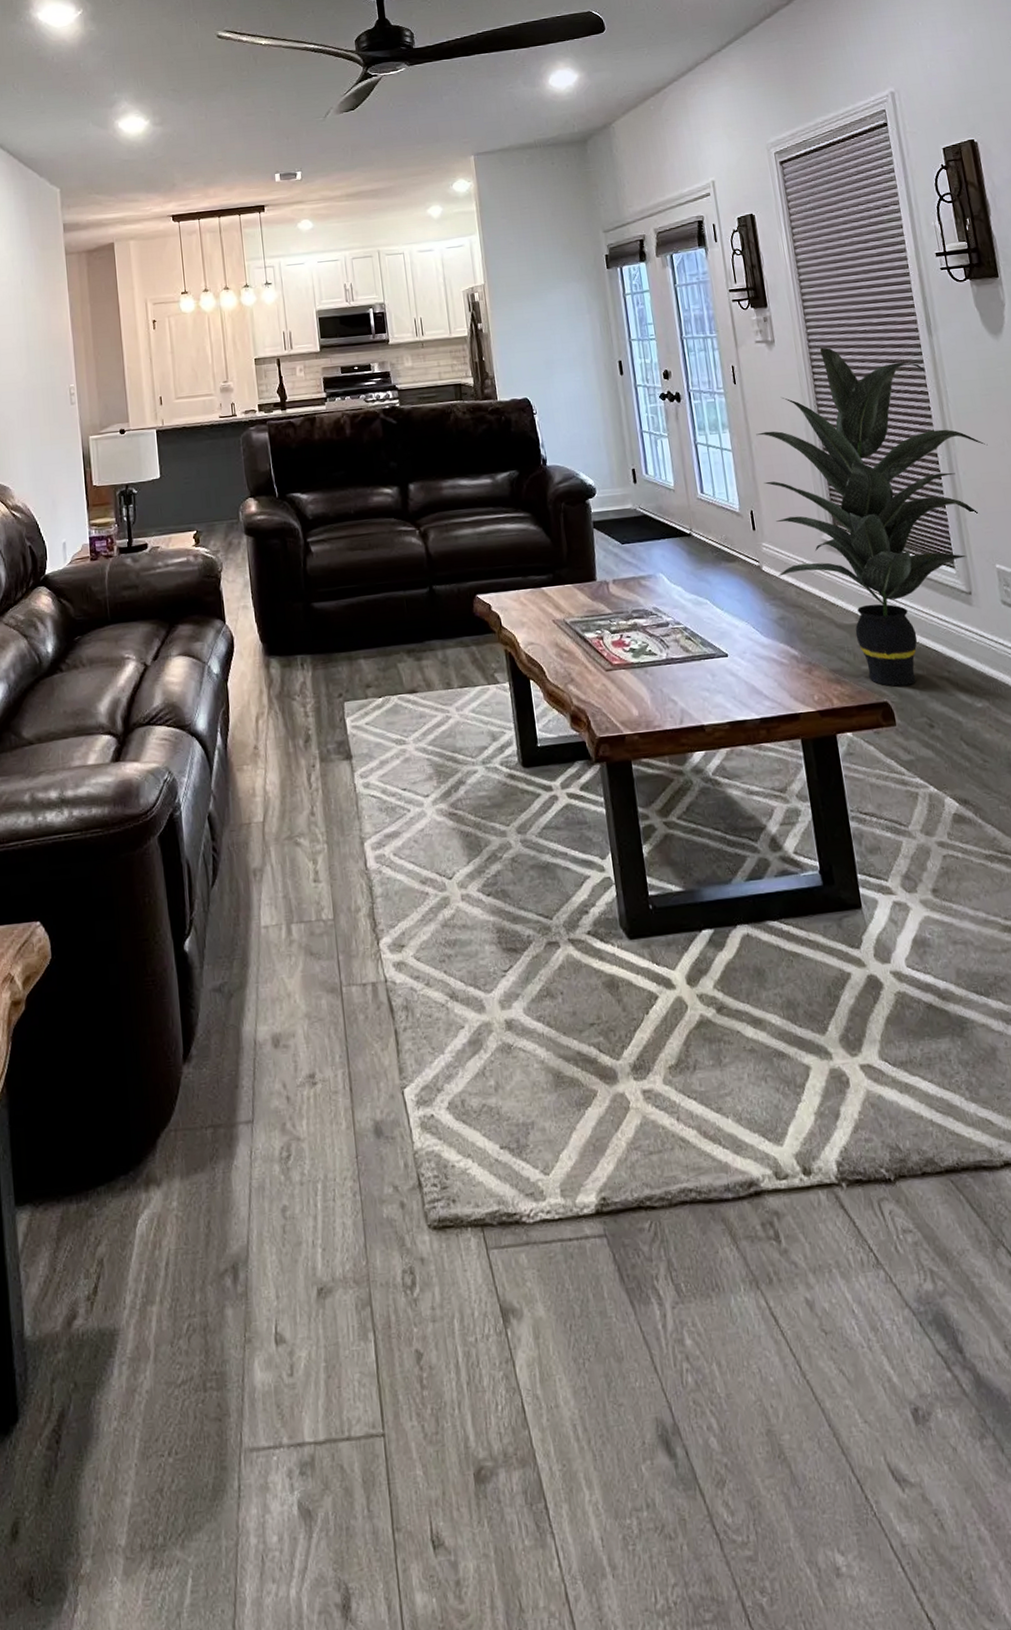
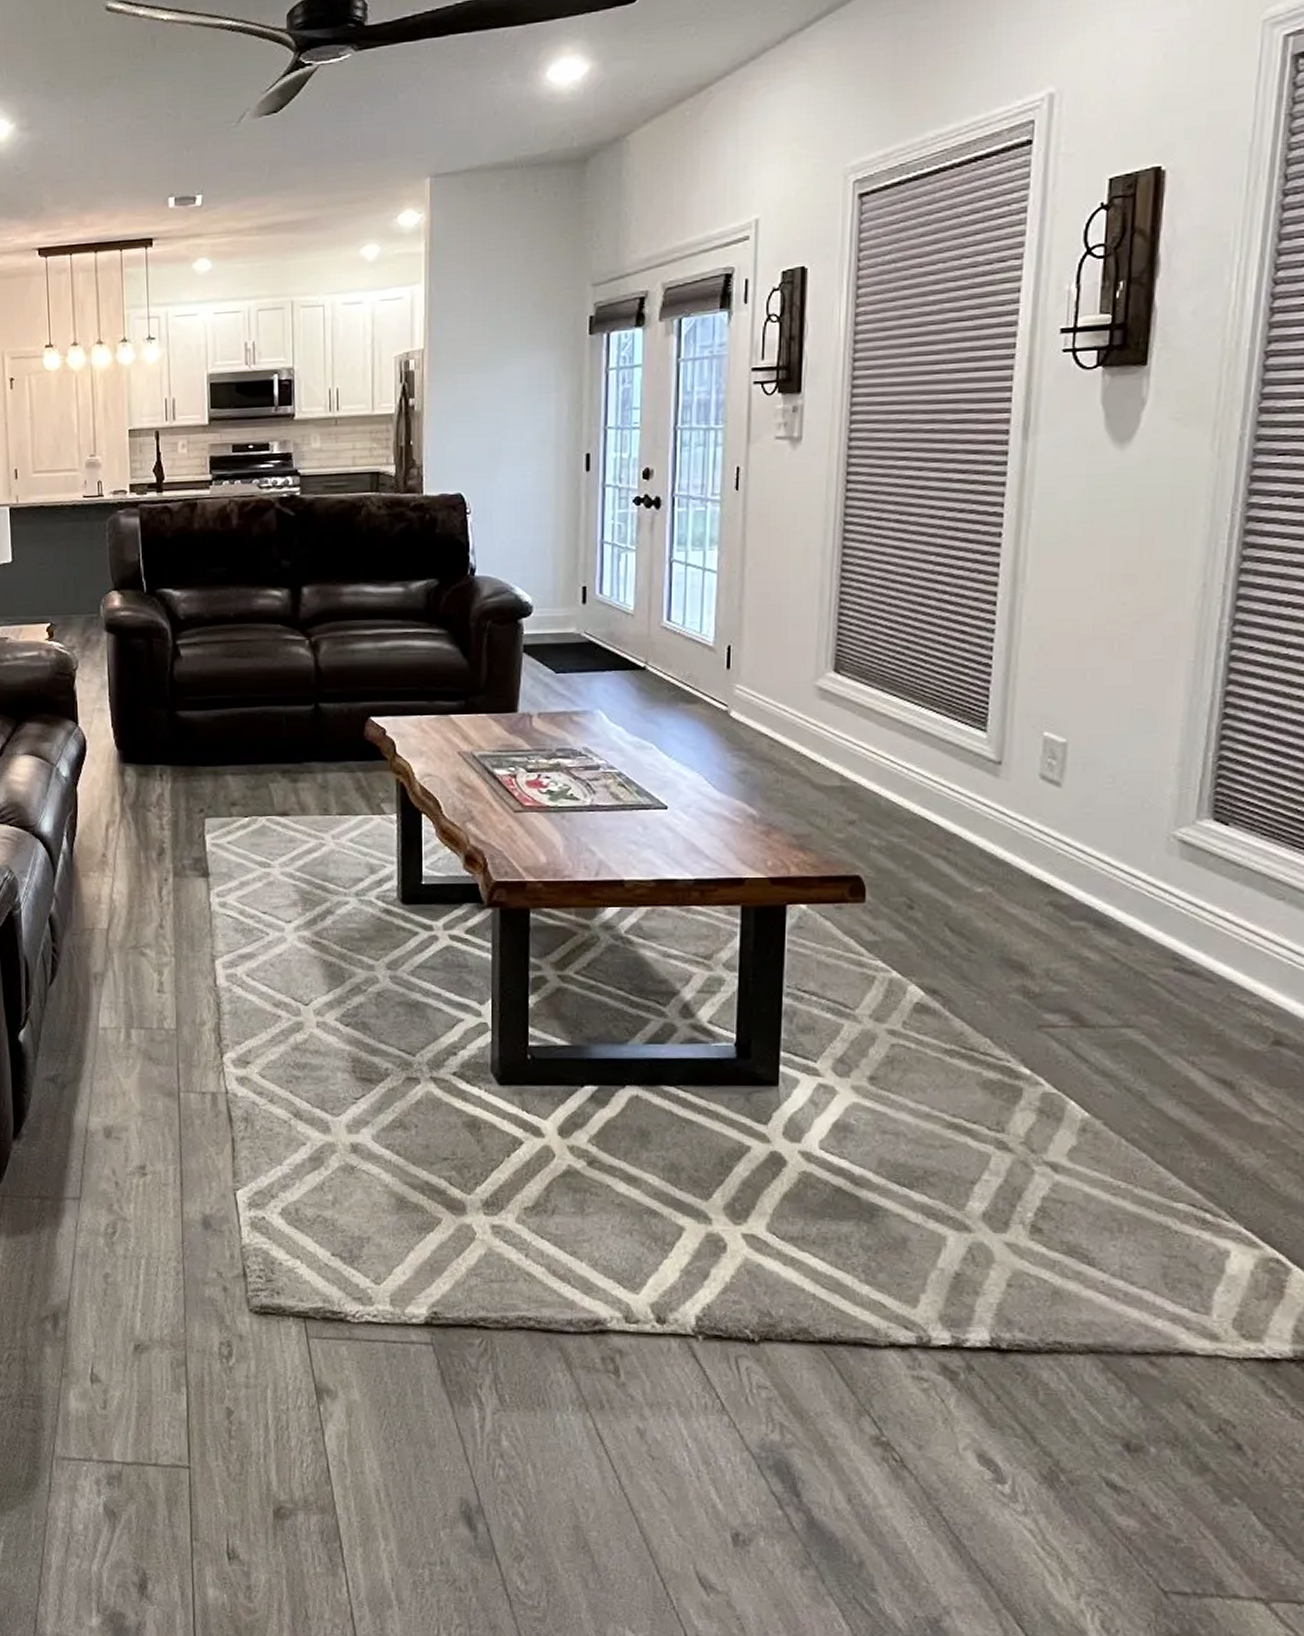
indoor plant: present [756,347,988,687] -> none [748,449,1072,860]

